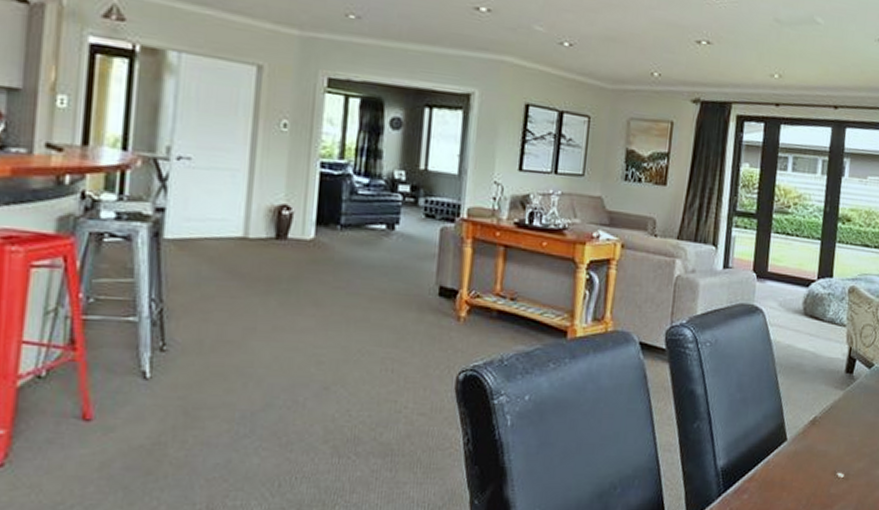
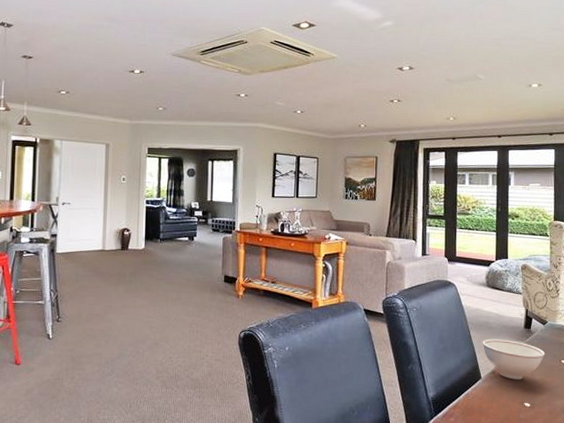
bowl: none [791,386,868,442] -> present [482,338,546,380]

